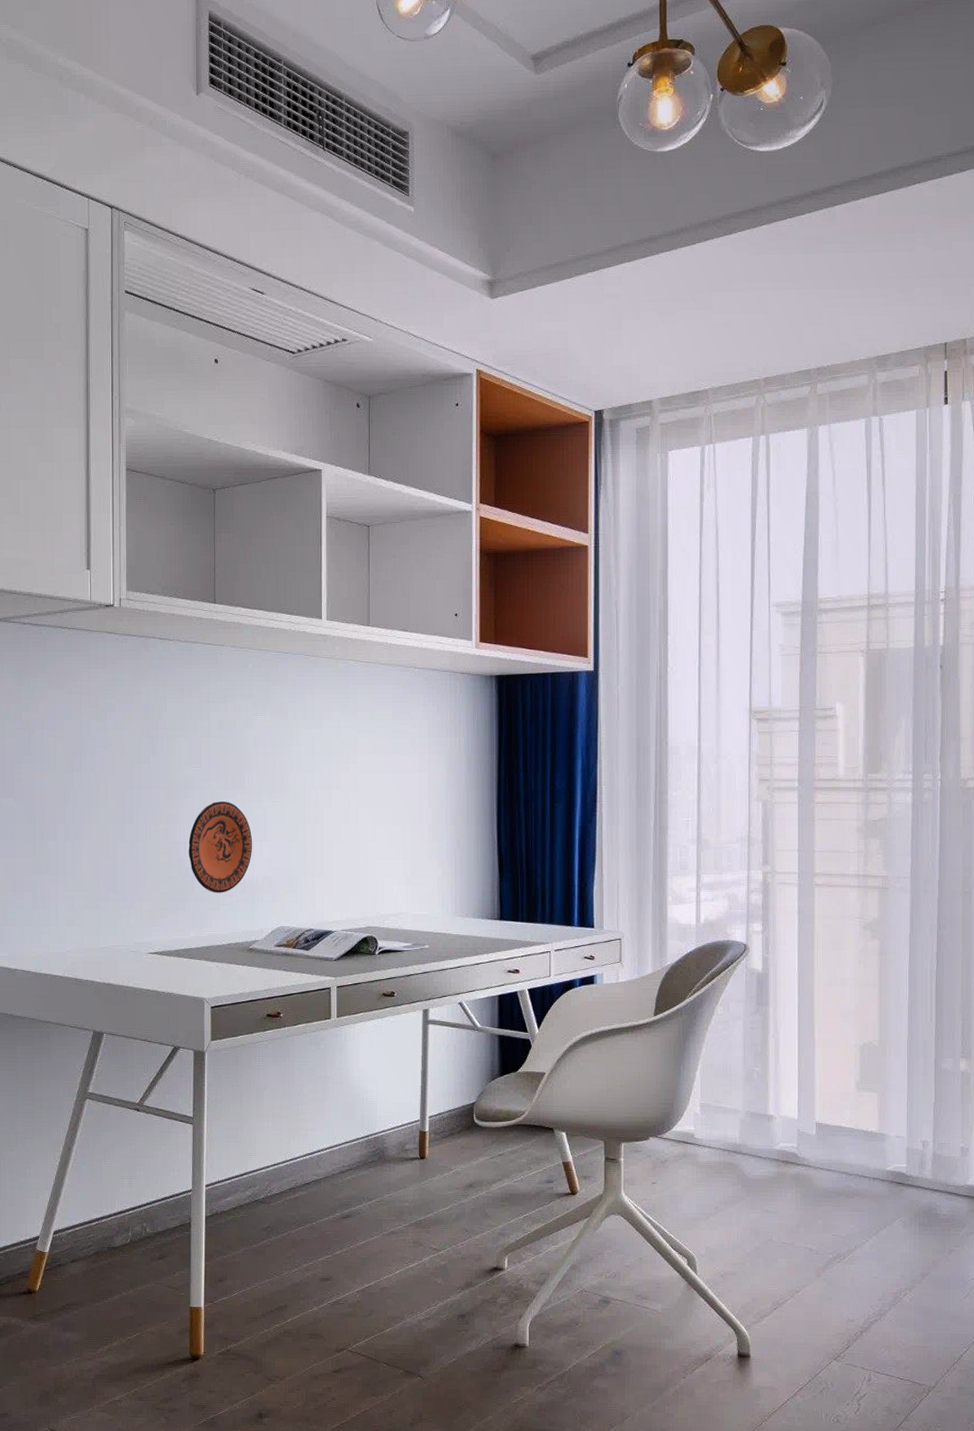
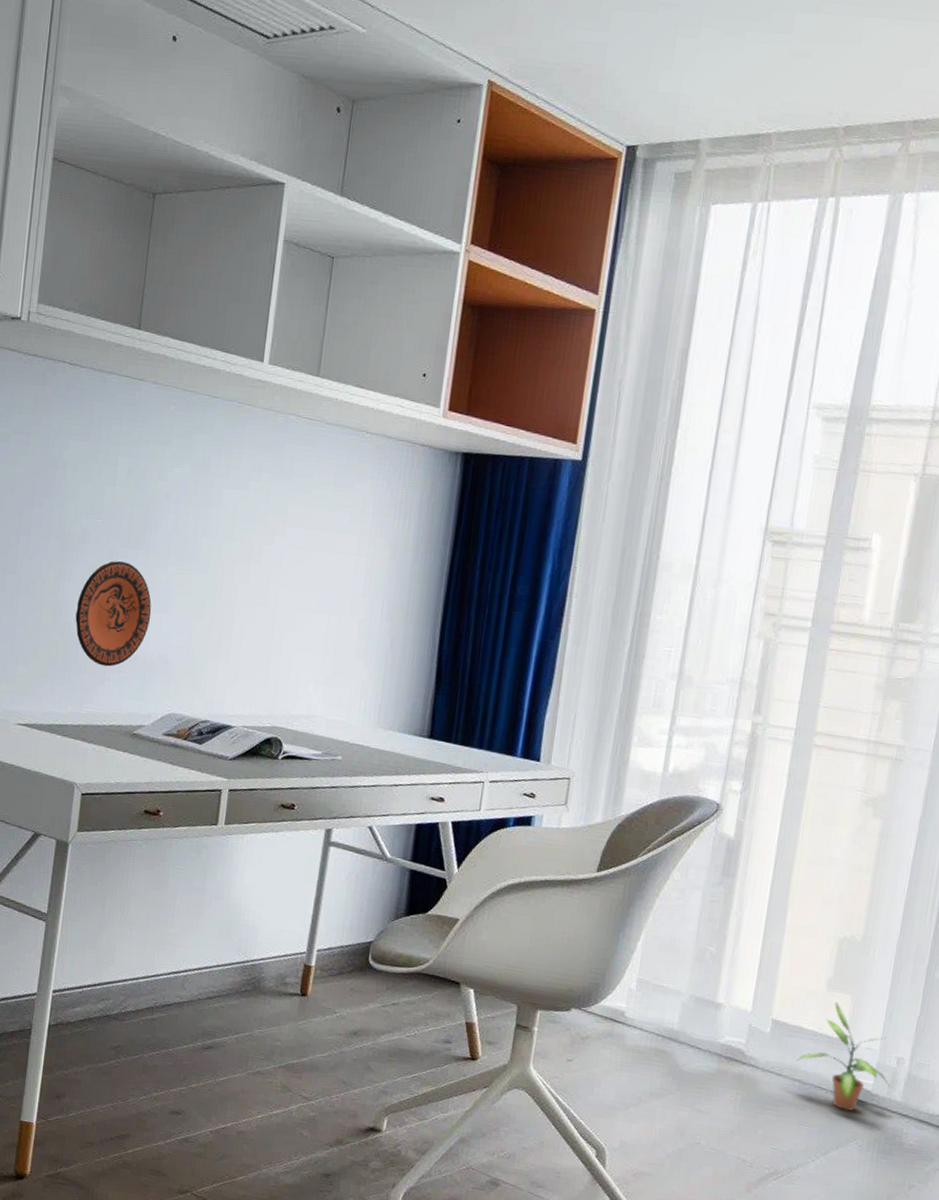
potted plant: none [841,1100,920,1194] -> present [796,1002,890,1112]

